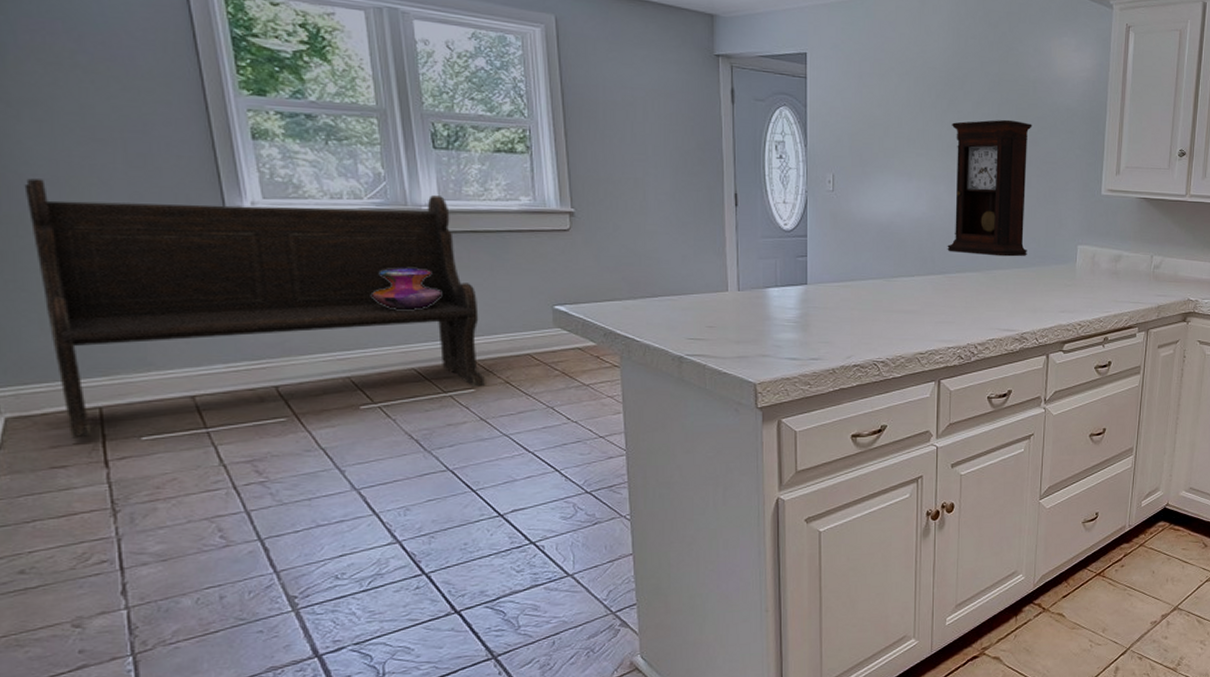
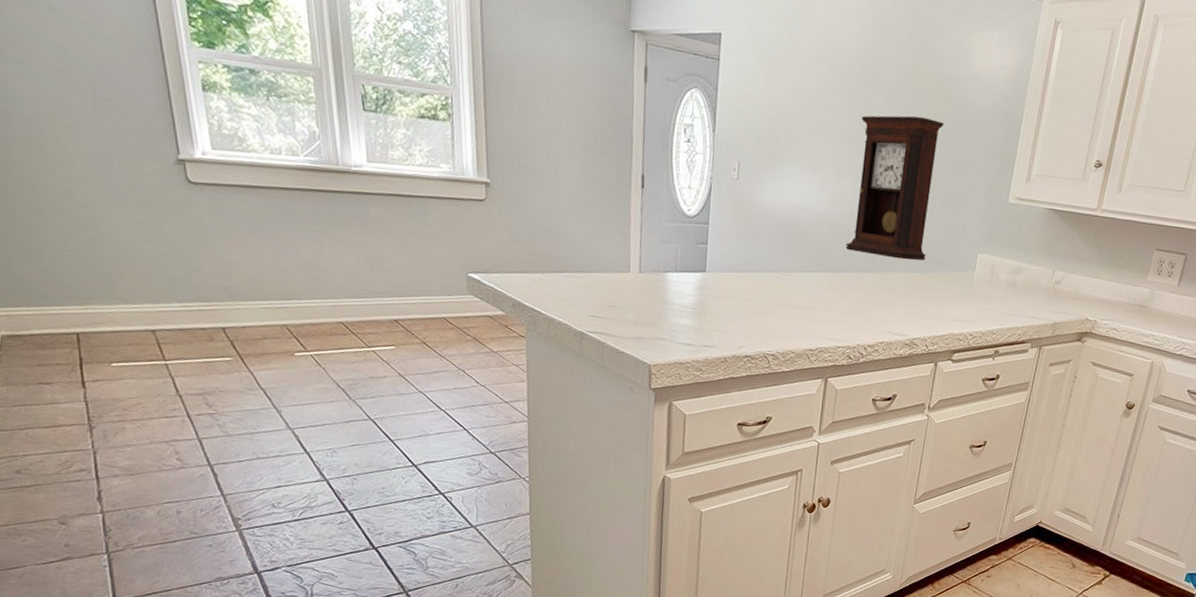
bench: present [24,178,486,439] -> none [10,116,405,360]
decorative vase: present [372,268,443,310] -> none [306,225,369,267]

